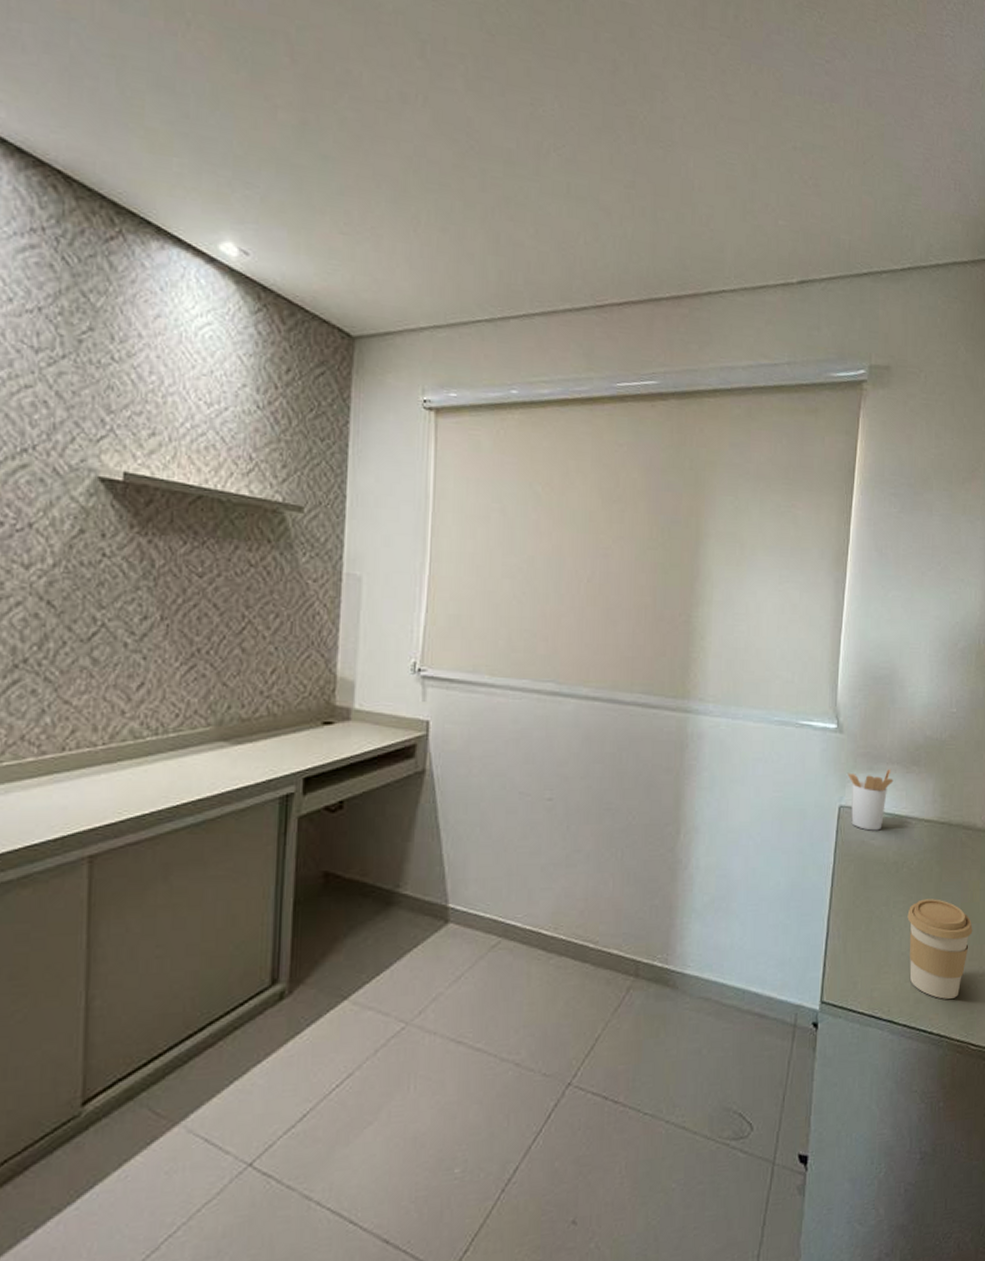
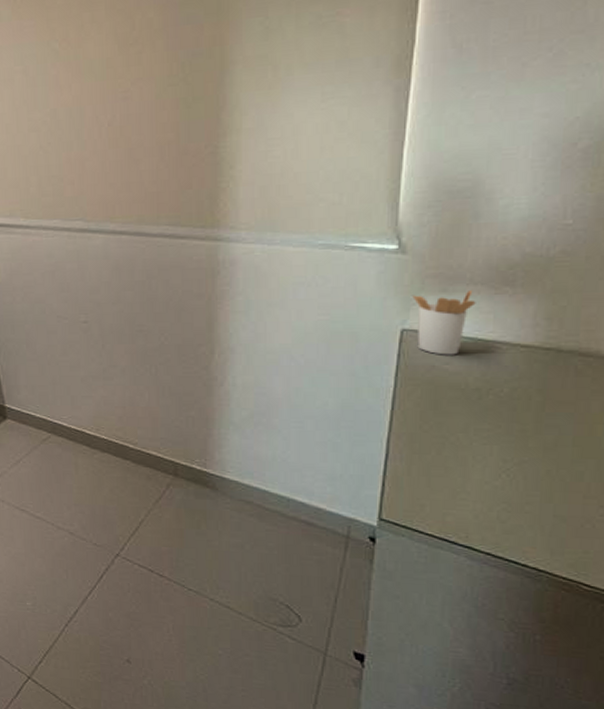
coffee cup: present [907,899,973,999] -> none [493,429,591,535]

